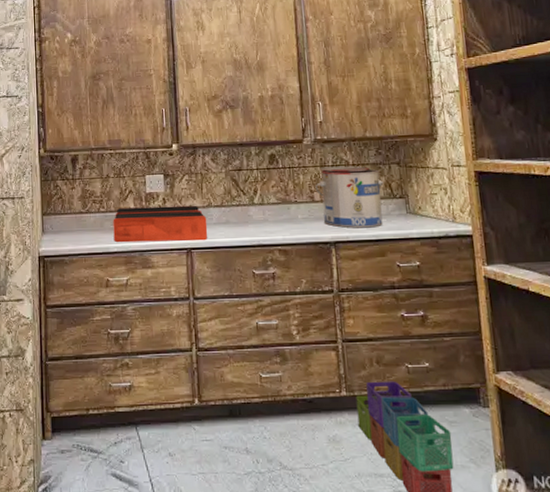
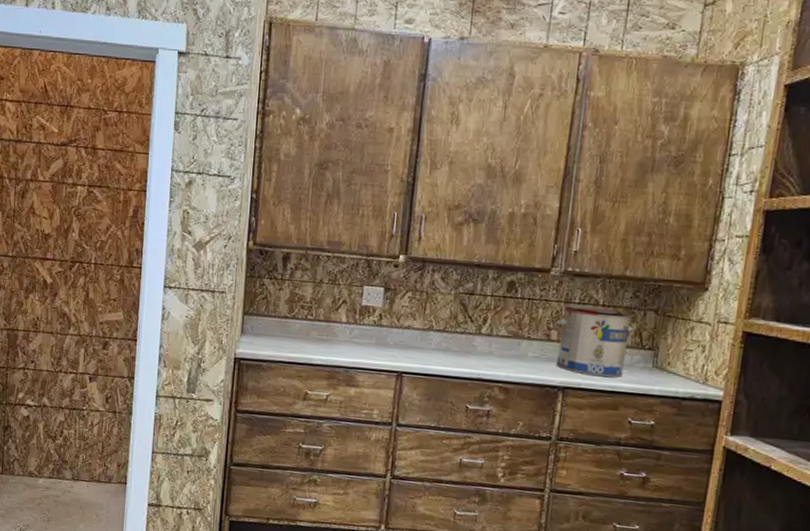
toolbox: present [113,205,208,243] -> none [318,318,425,366]

